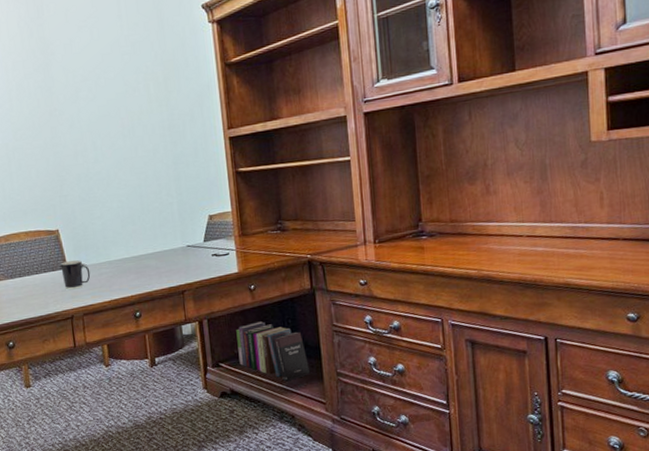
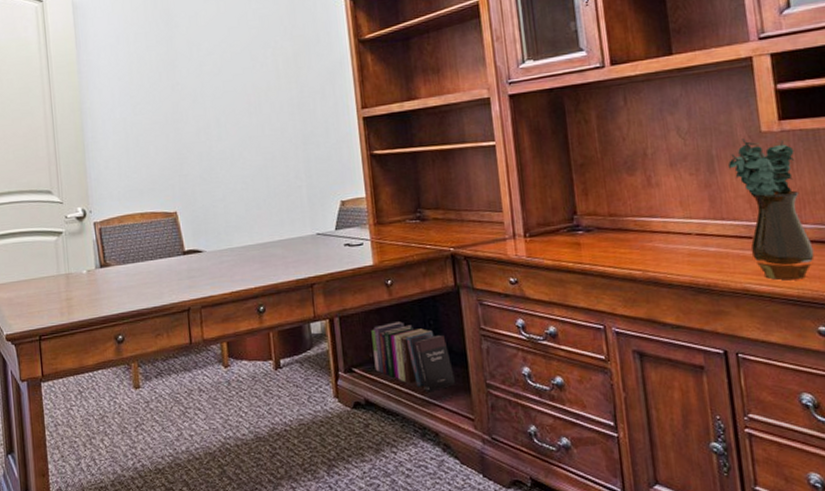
mug: present [60,260,91,290] -> none [177,246,211,279]
vase: none [560,148,629,275] -> present [728,138,815,281]

